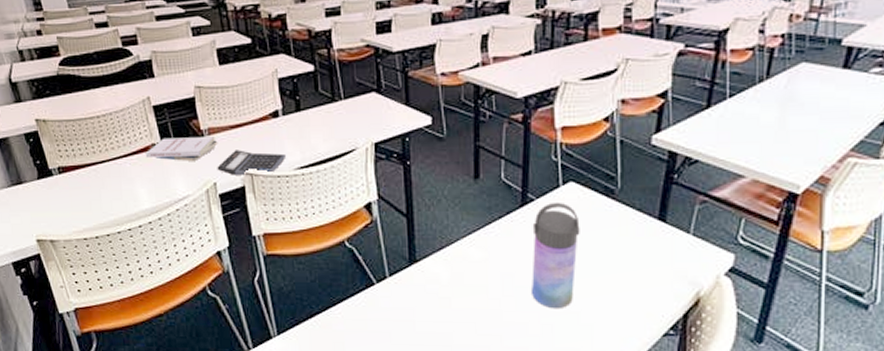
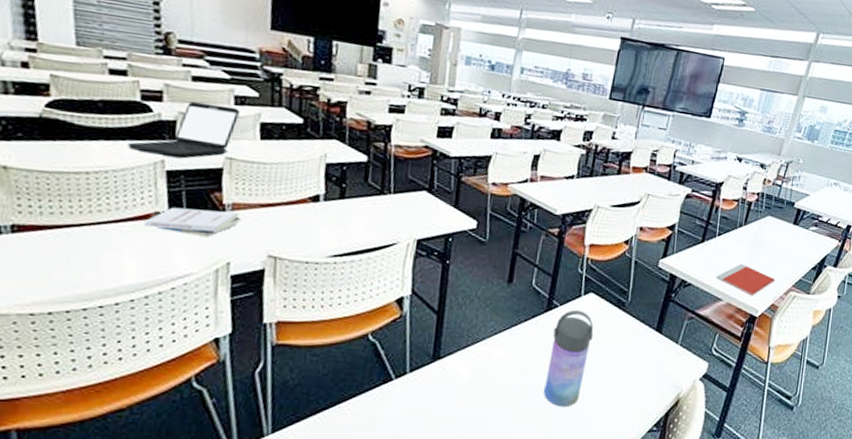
laptop: none [121,38,199,94] -> present [128,101,241,159]
calculator: present [217,150,287,175] -> none [234,230,320,260]
notebook: none [732,128,823,169] -> present [716,263,776,296]

